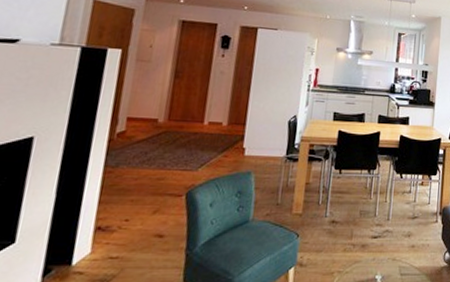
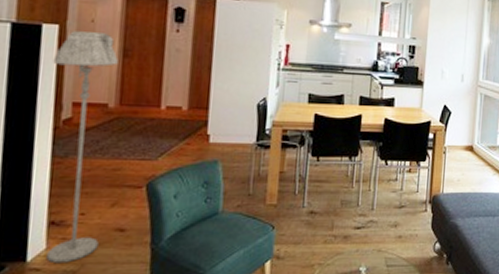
floor lamp: none [90,55,170,268] -> present [46,31,119,264]

